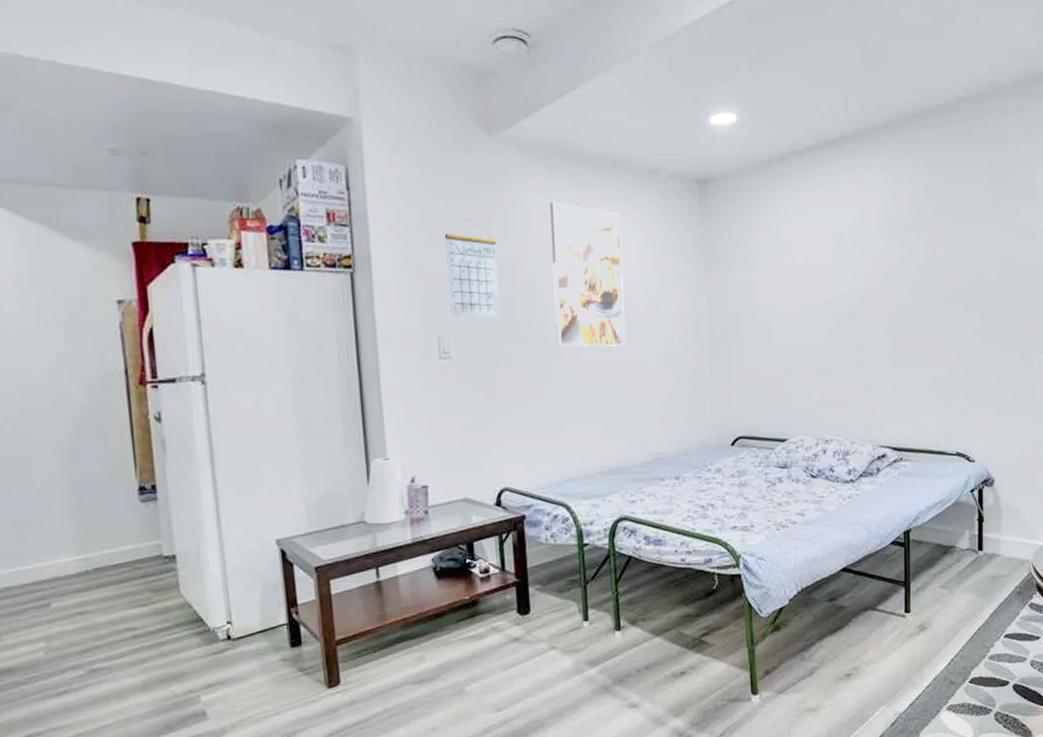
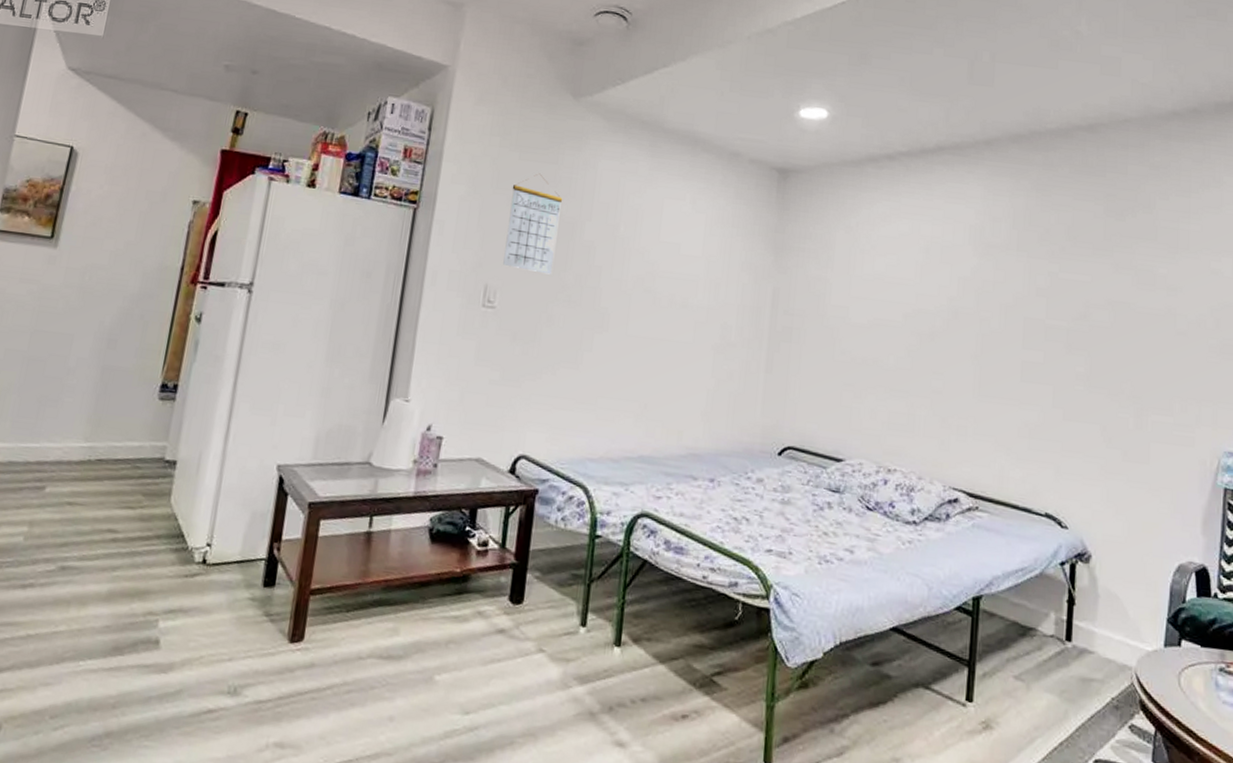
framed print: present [550,201,626,347] -> none [605,169,692,325]

